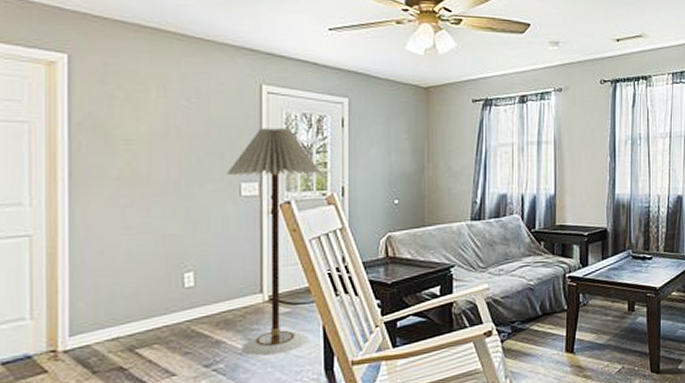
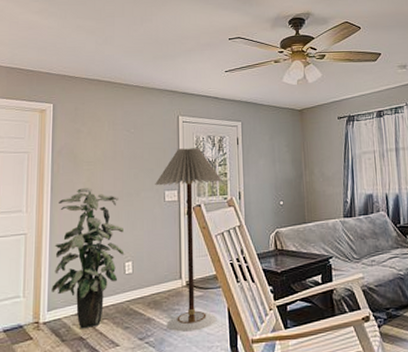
indoor plant: none [74,175,183,357] -> present [51,188,125,329]

